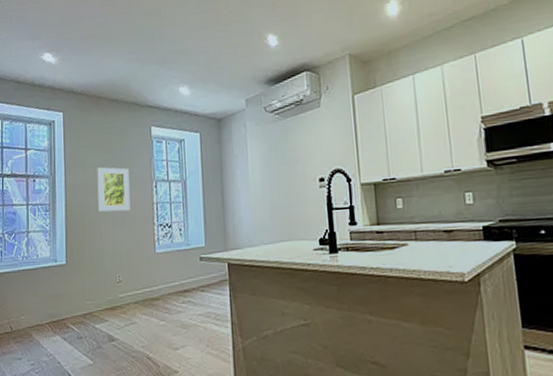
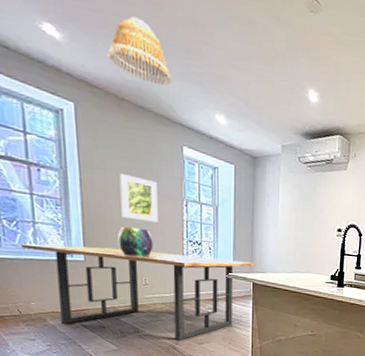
dining table: none [17,238,228,347] -> present [21,243,254,340]
lamp shade: none [89,24,140,76] -> present [107,16,172,86]
decorative urn: none [94,219,126,252] -> present [117,226,154,257]

